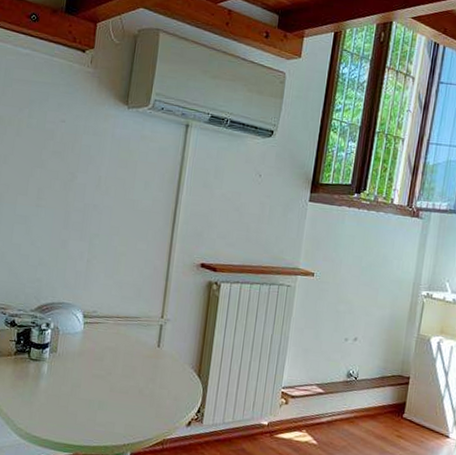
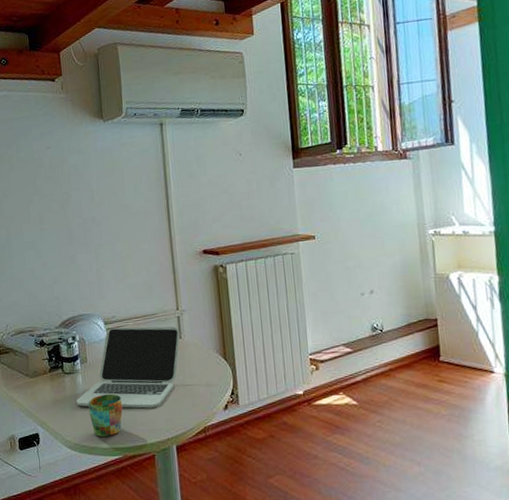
laptop: none [37,322,160,412] -> present [76,326,180,409]
mug: none [47,388,85,432] -> present [88,393,123,437]

